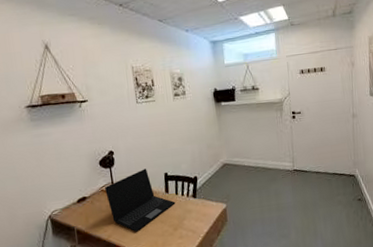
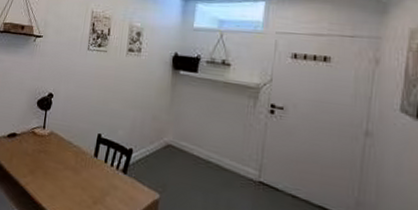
laptop: present [104,168,176,232] -> none [34,122,102,190]

